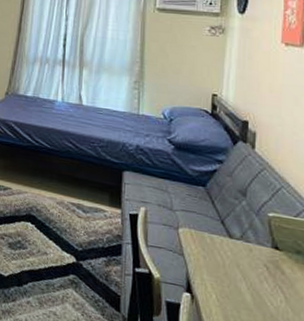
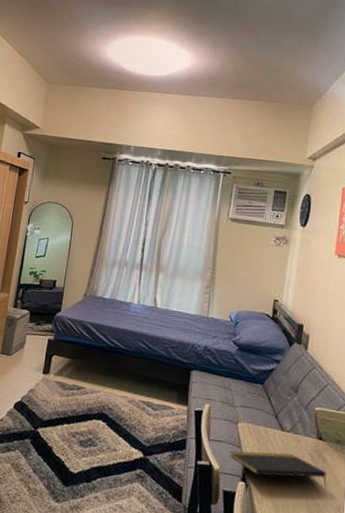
notepad: none [170,258,287,304] -> present [229,451,327,488]

